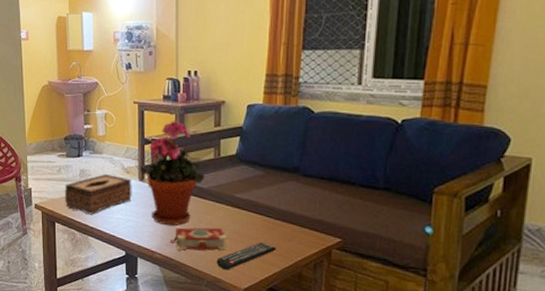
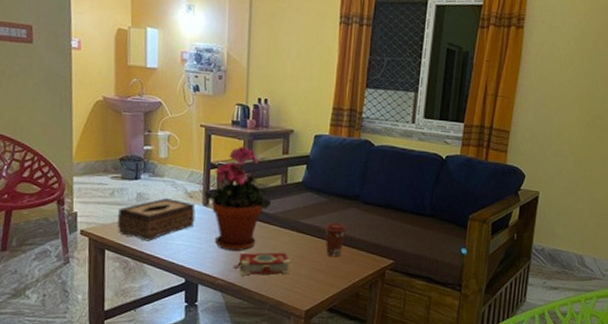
remote control: present [216,242,276,270] -> none [279,266,337,293]
coffee cup: none [261,197,286,234] -> present [324,222,347,257]

